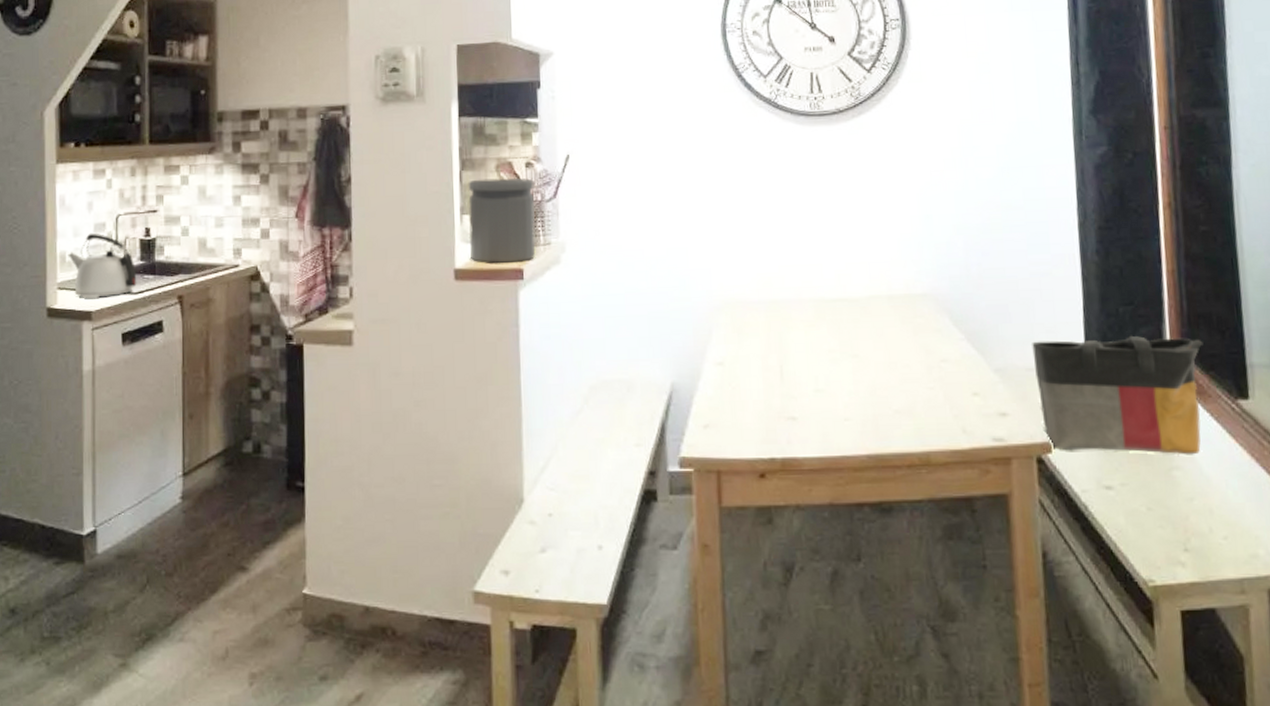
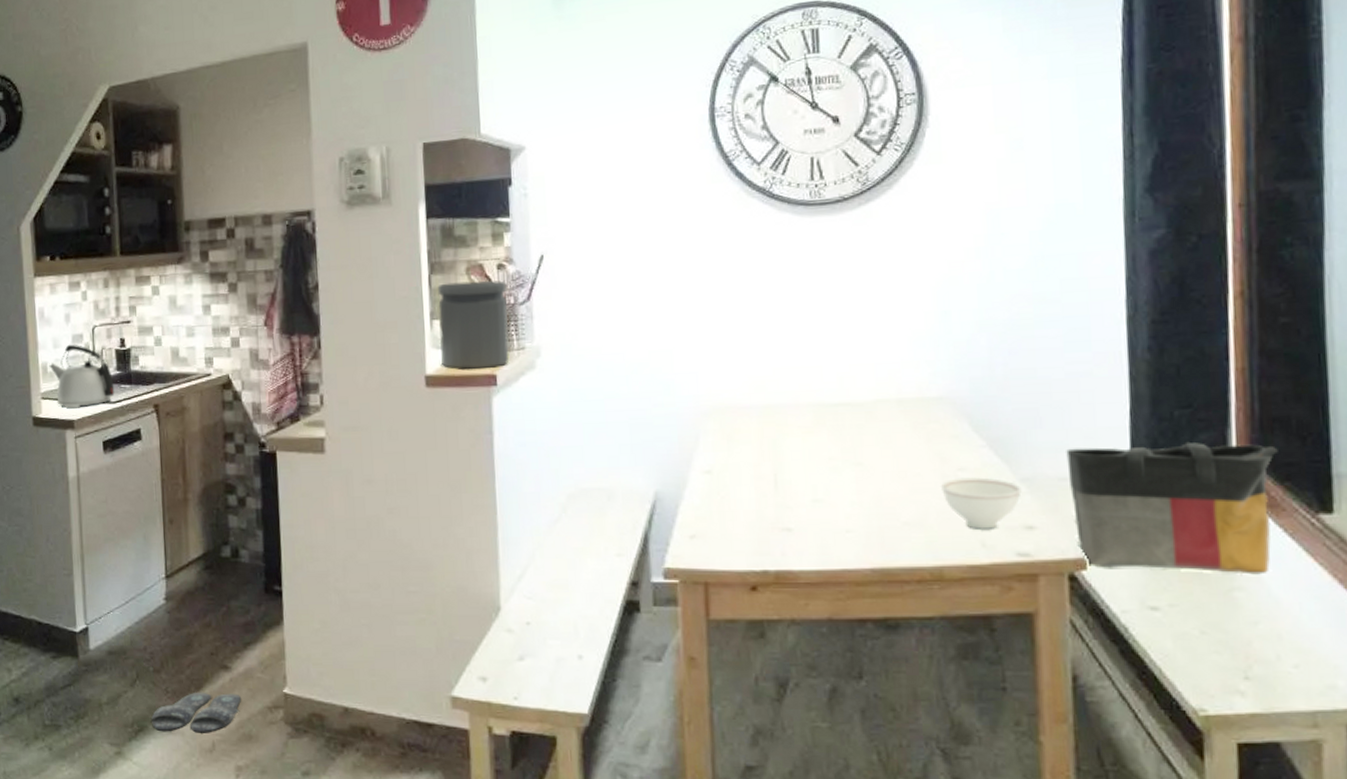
slippers: none [161,596,258,640] -> present [151,693,241,733]
bowl: none [927,368,996,418] -> present [941,477,1022,531]

